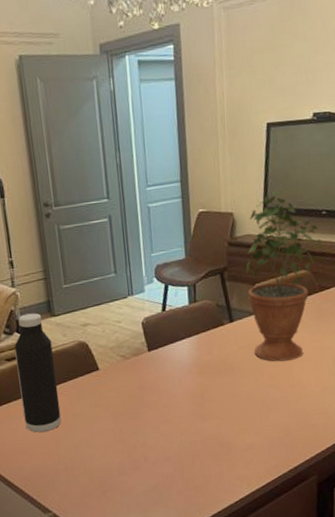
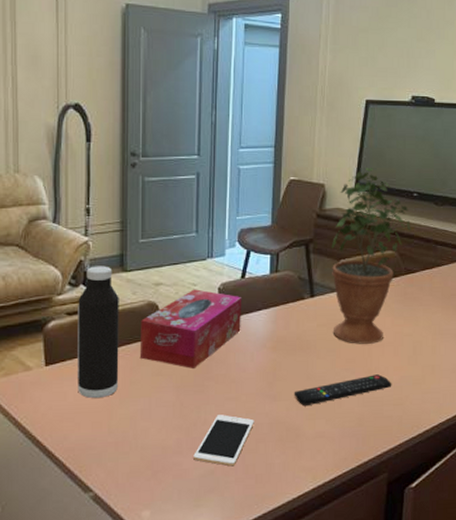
tissue box: none [74,325,167,399] -> present [141,289,242,369]
cell phone: none [136,436,189,481] -> present [193,415,254,467]
remote control: none [222,387,315,423] -> present [294,374,392,407]

